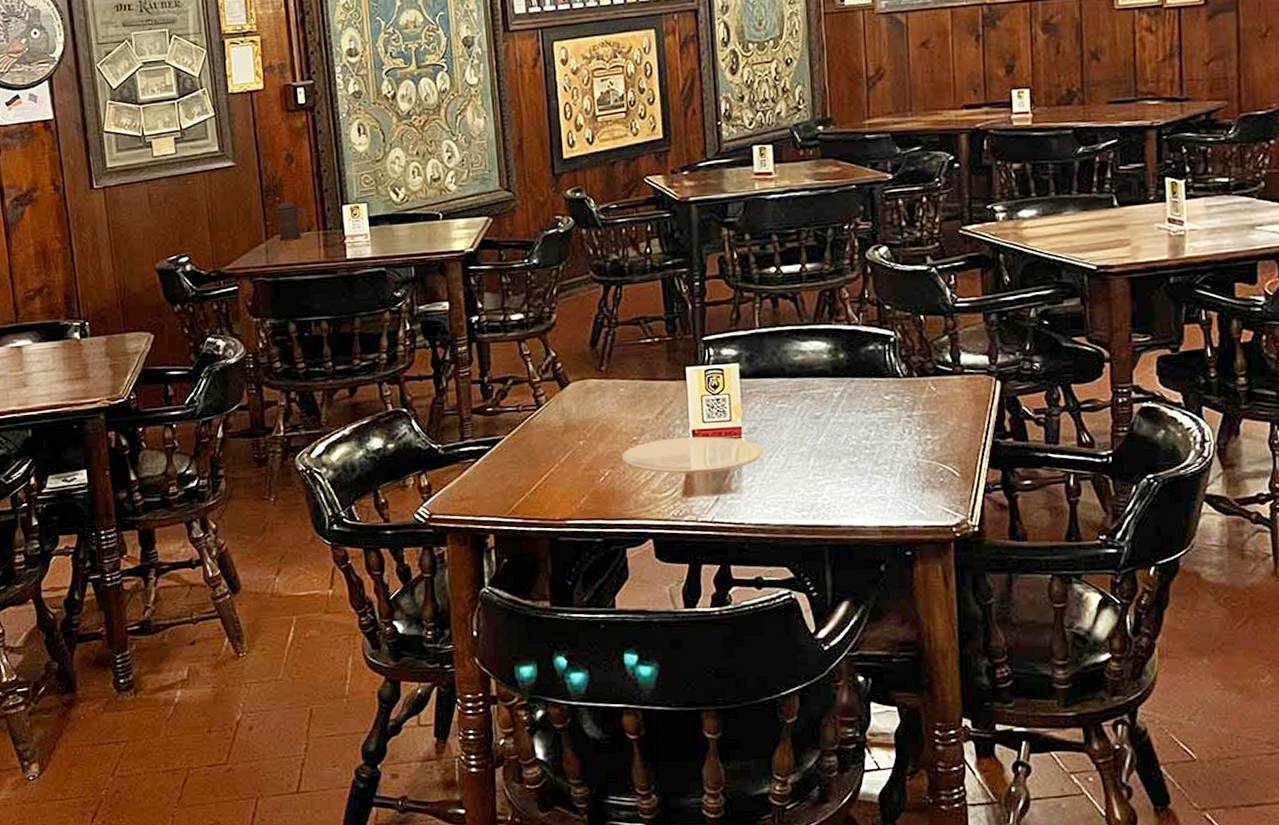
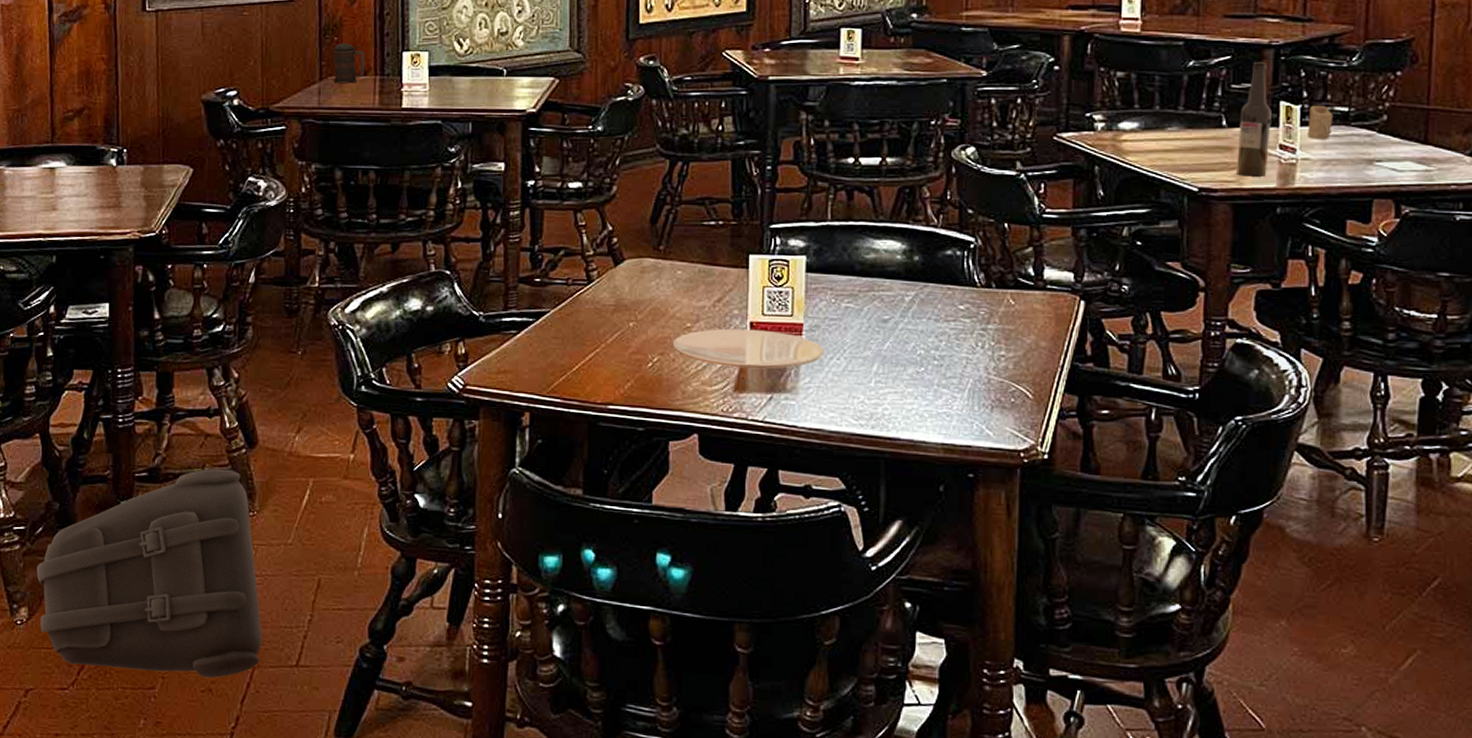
backpack: none [43,615,263,813] -> present [36,468,263,679]
beer bottle: none [1129,142,1159,251] -> present [1237,61,1272,177]
candle: none [1192,178,1215,211] -> present [1308,105,1333,141]

